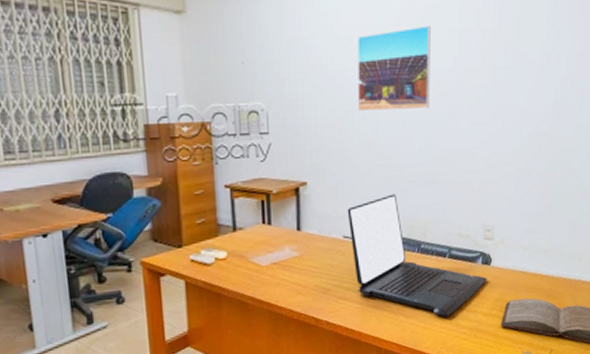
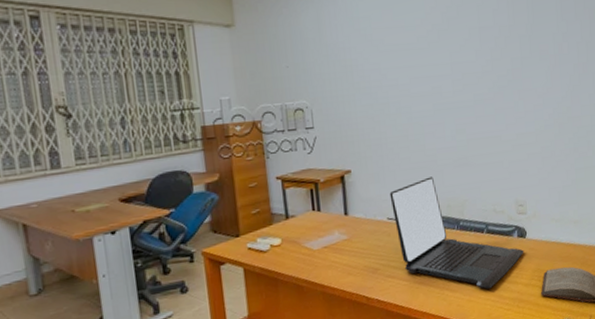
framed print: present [357,25,431,112] -> none [388,24,458,104]

